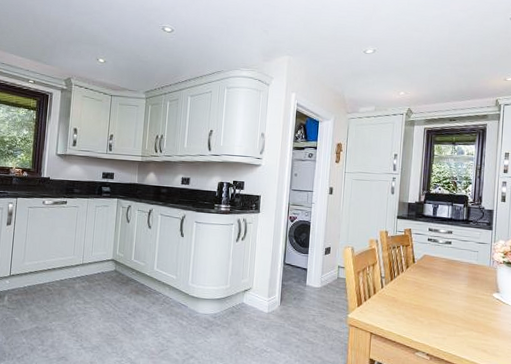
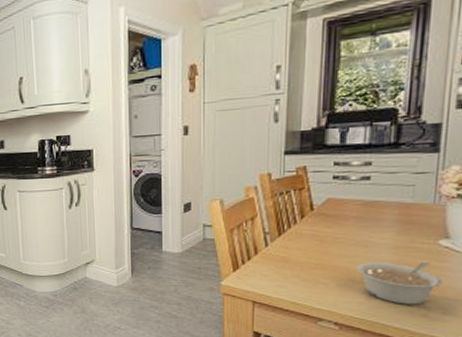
legume: none [442,307,496,342] -> present [356,261,443,305]

